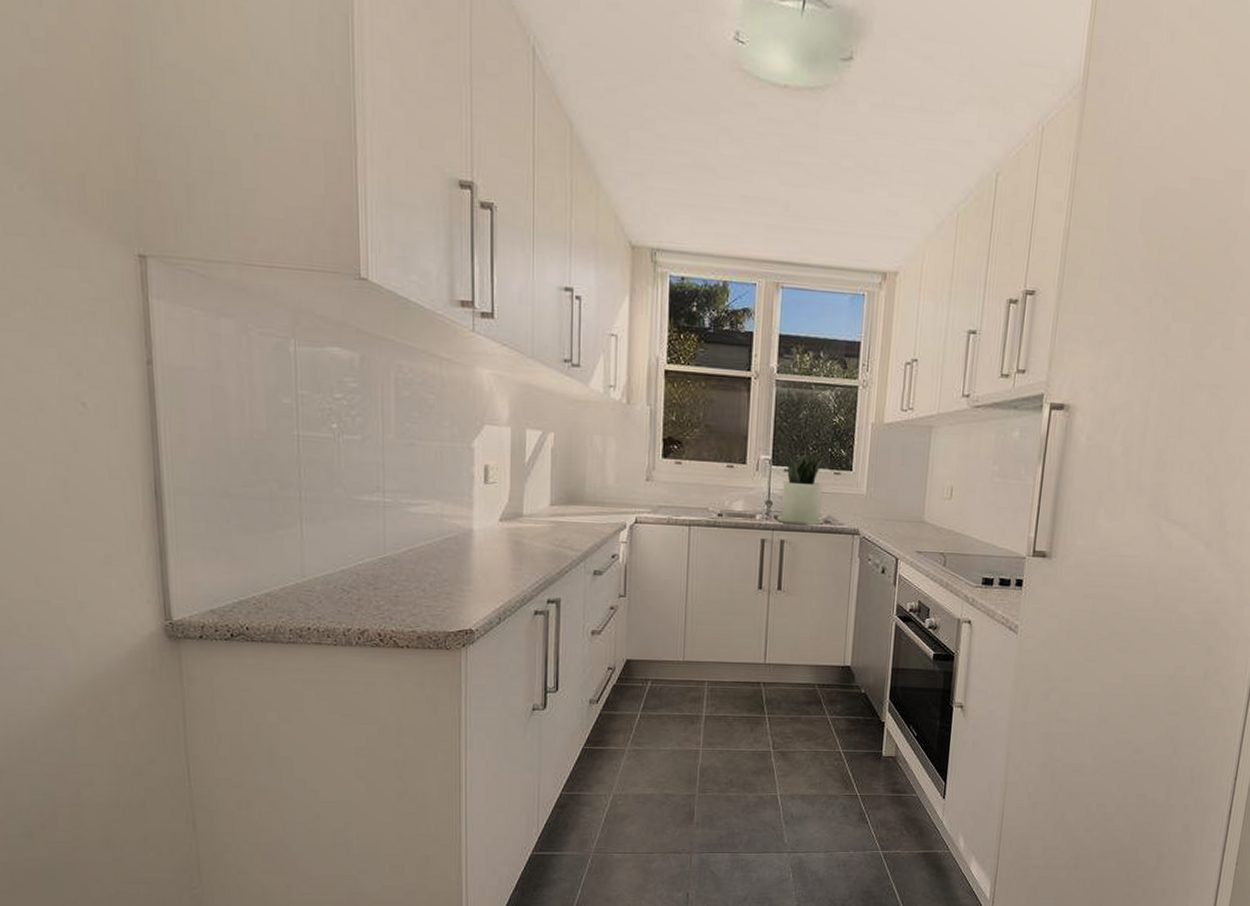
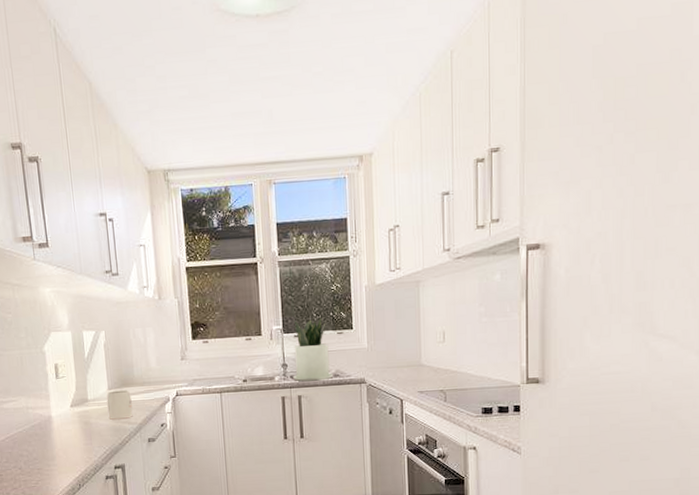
mug: none [547,507,579,545] -> present [106,390,133,421]

